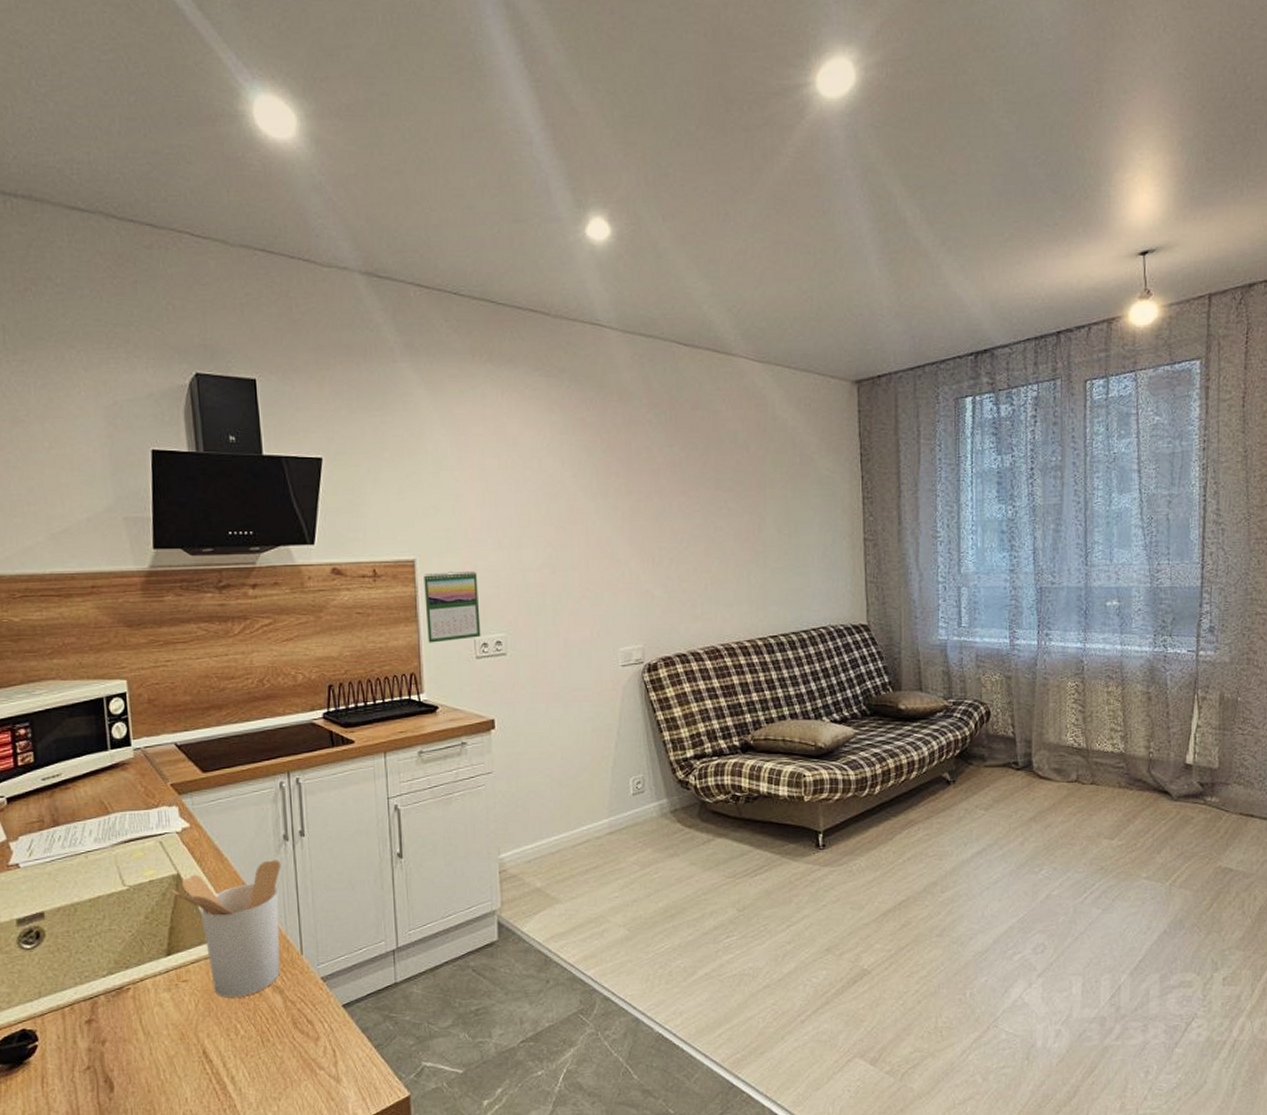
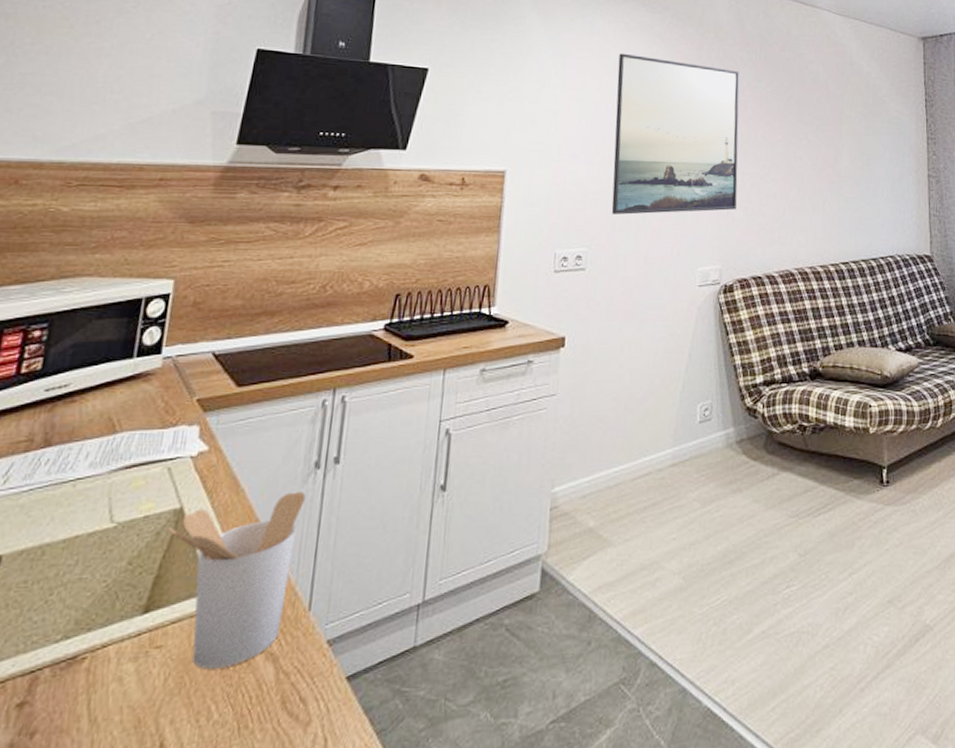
calendar: present [424,570,481,643] -> none [507,183,566,255]
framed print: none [516,425,655,598] -> present [611,53,739,215]

